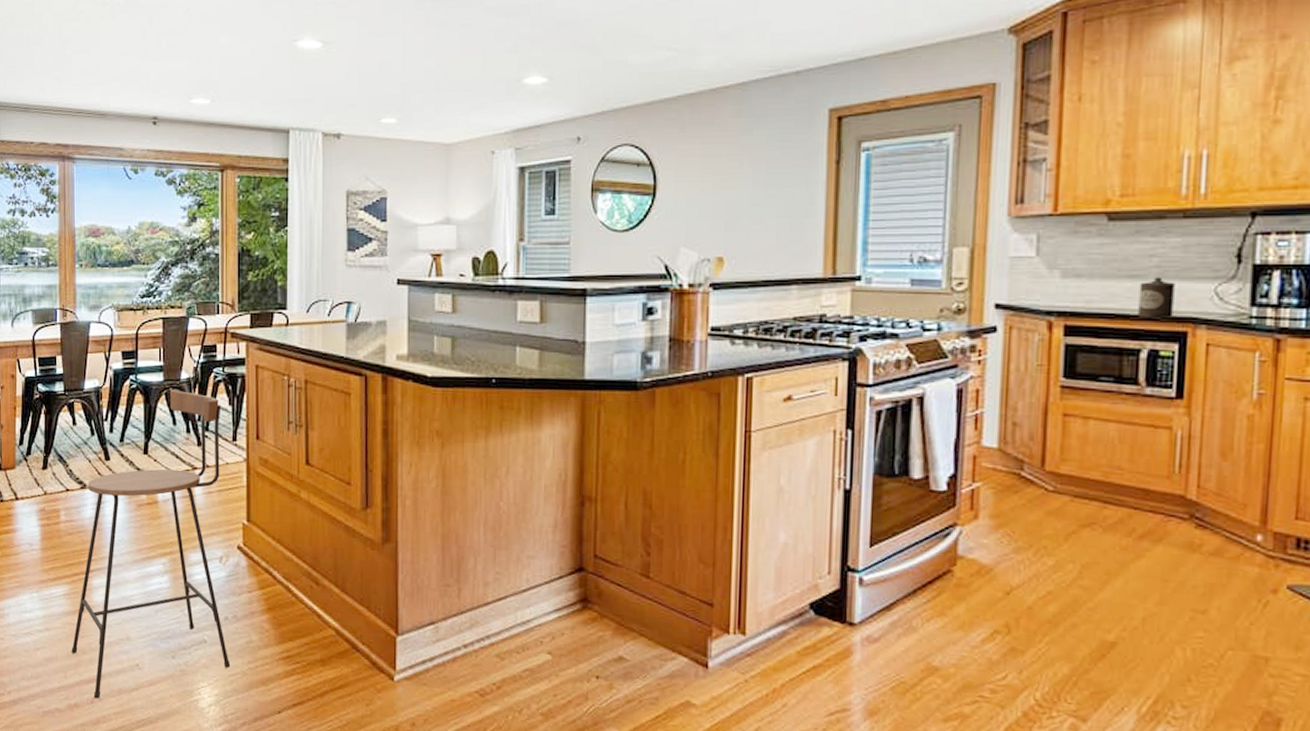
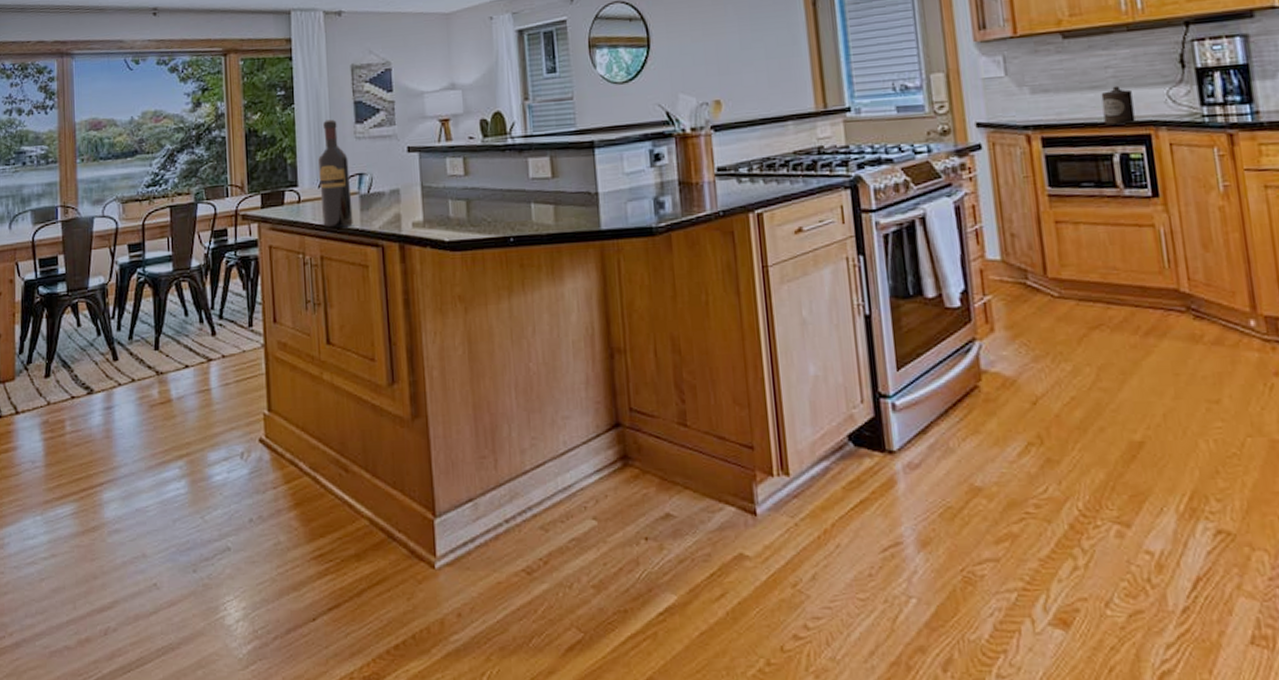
bar stool: present [71,390,231,699] -> none [80,279,258,630]
wine bottle: none [308,245,339,355] -> present [318,119,353,230]

